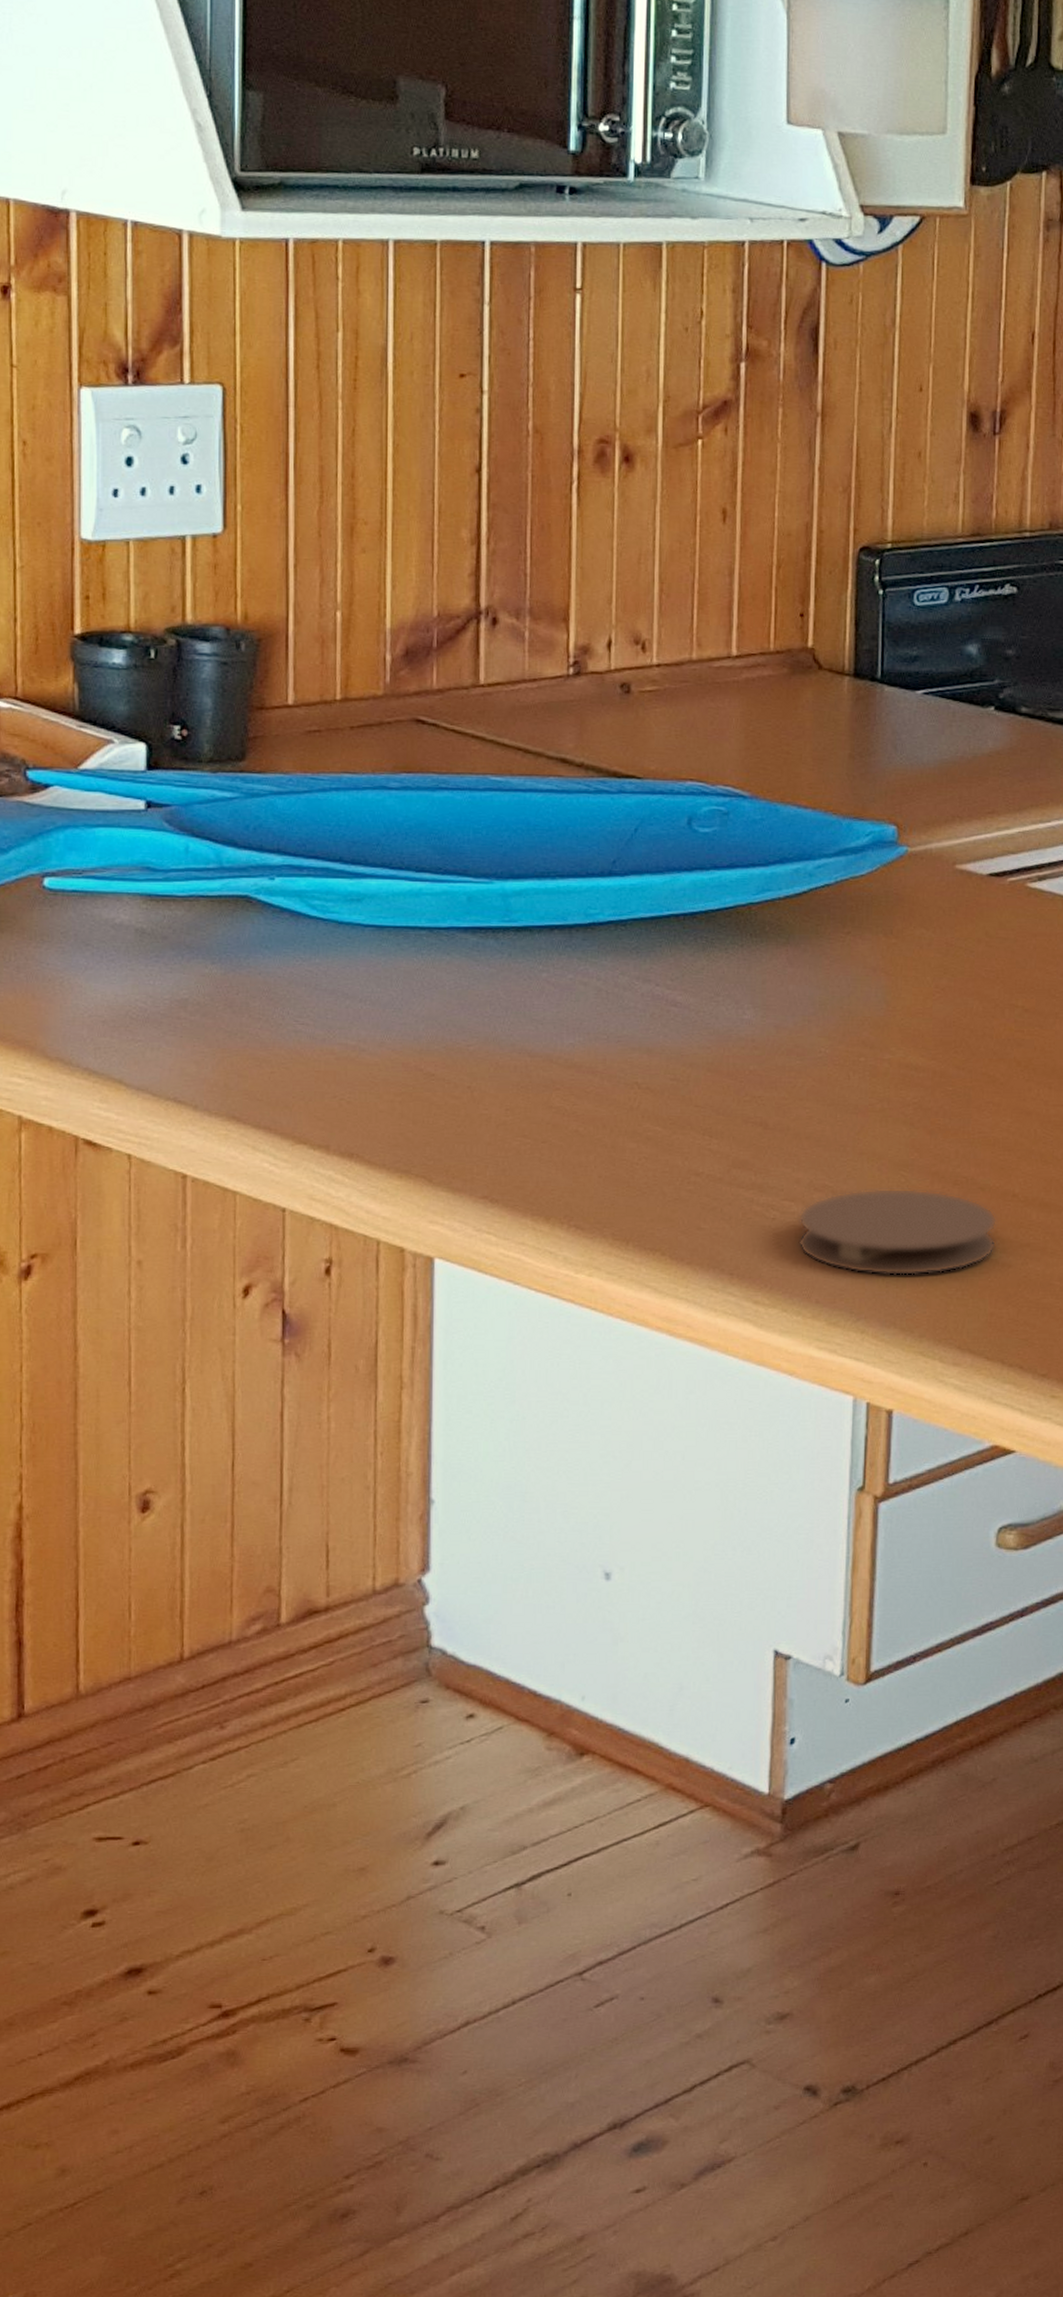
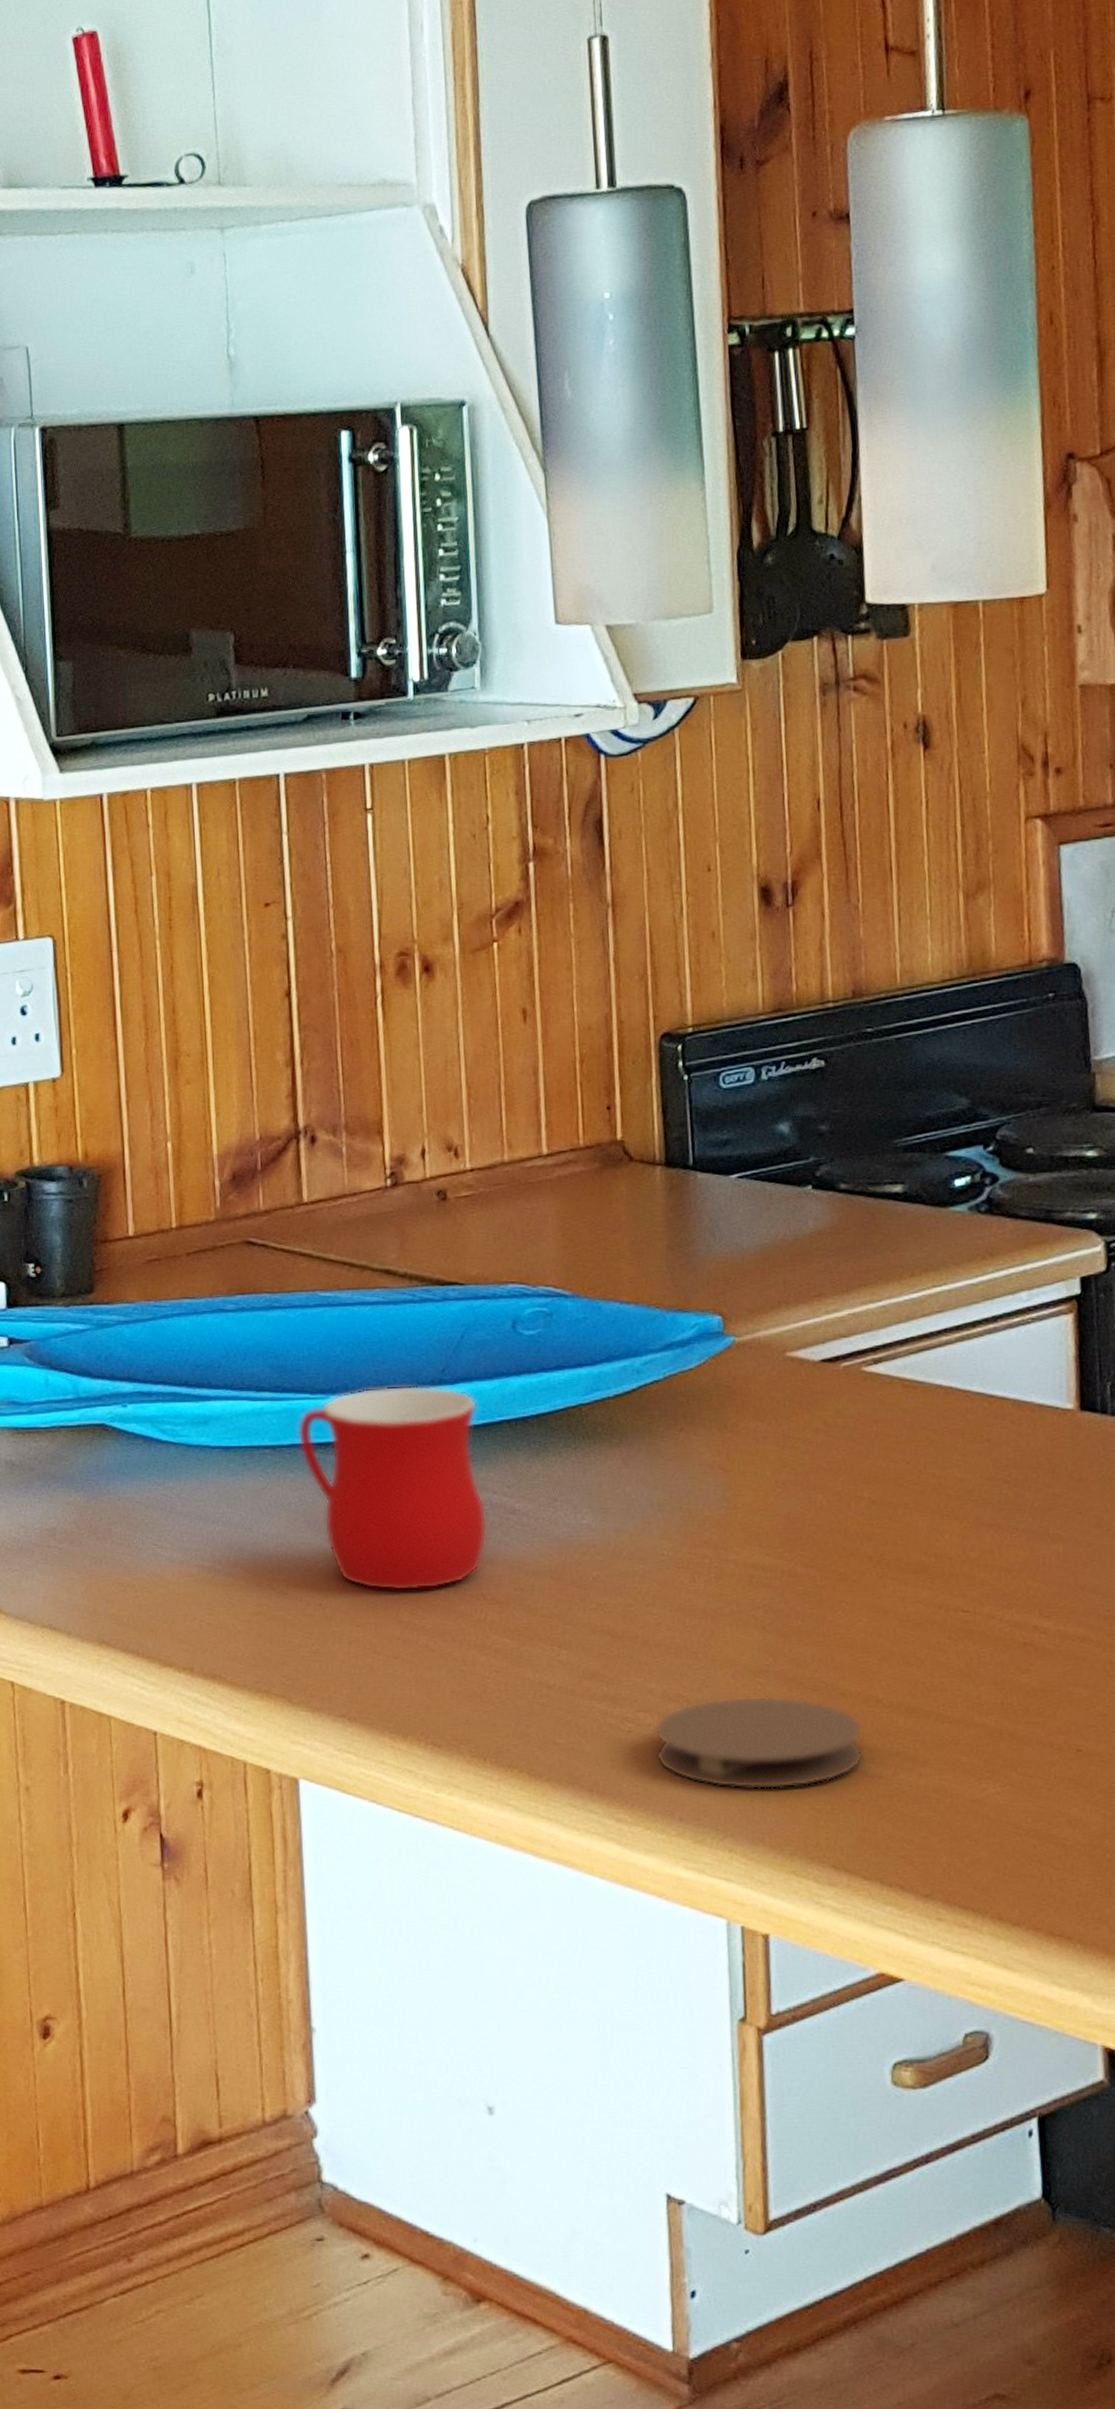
mug: none [457,874,647,1077] -> present [297,1385,488,1592]

